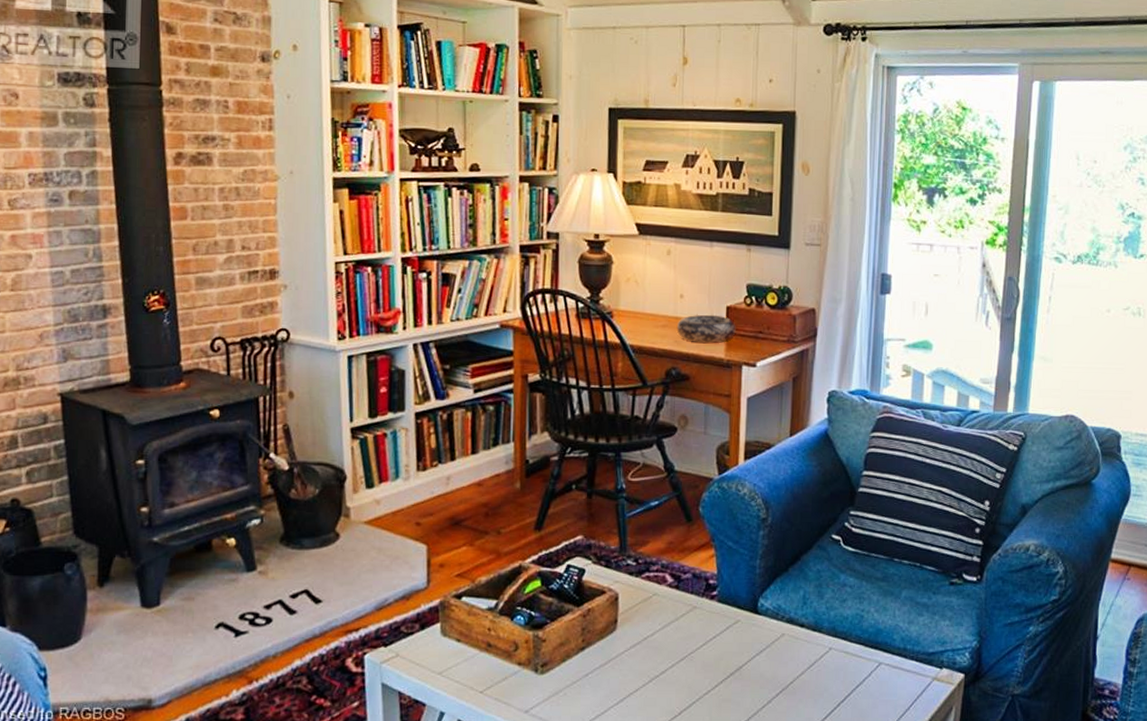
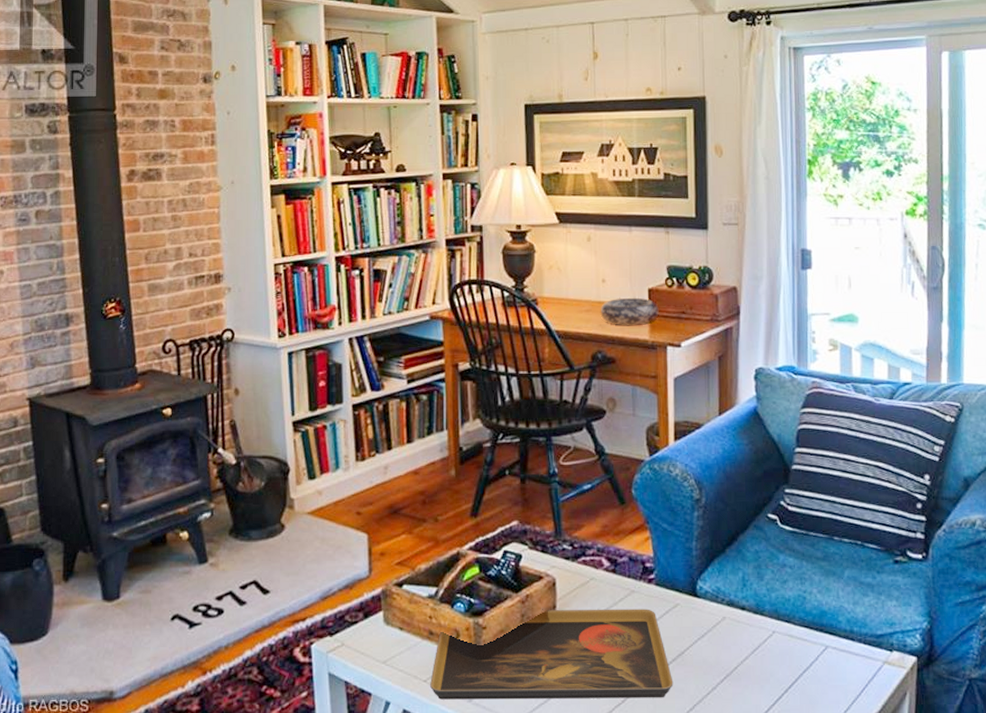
decorative tray: none [486,623,730,711] -> present [430,609,674,700]

